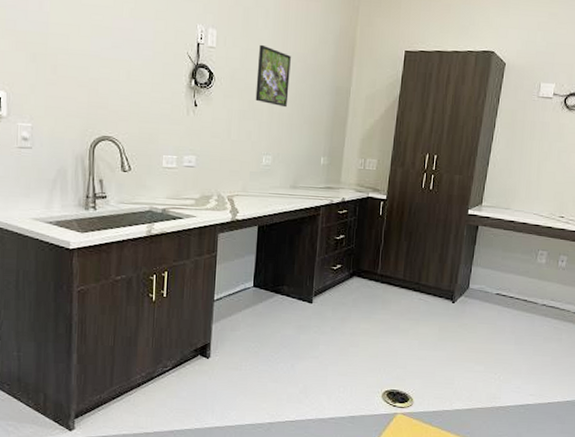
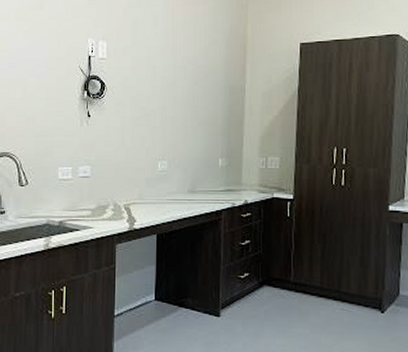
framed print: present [255,44,291,108] -> none [148,51,181,111]

